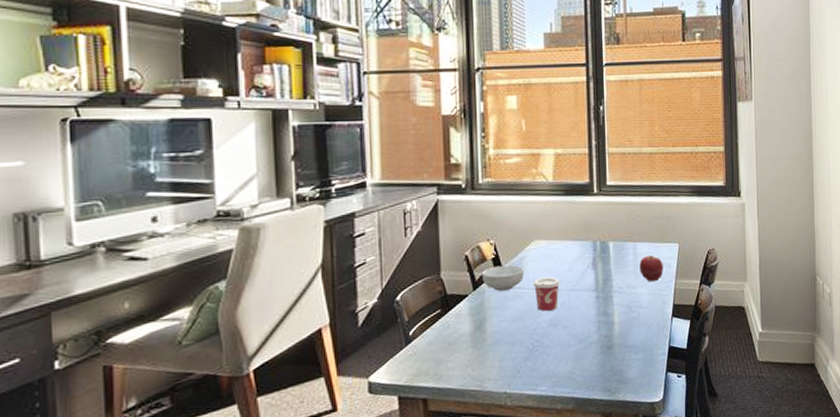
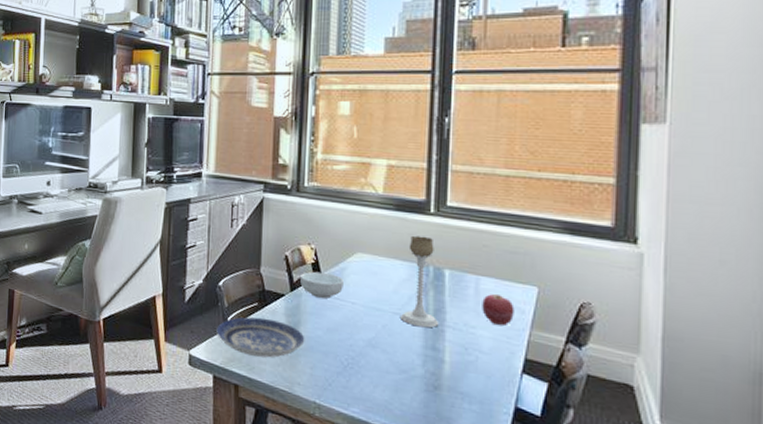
plate: none [398,322,492,366] -> present [216,317,305,358]
cup: present [532,277,561,311] -> none [352,293,384,330]
candle holder: none [575,215,608,298] -> present [399,235,440,328]

